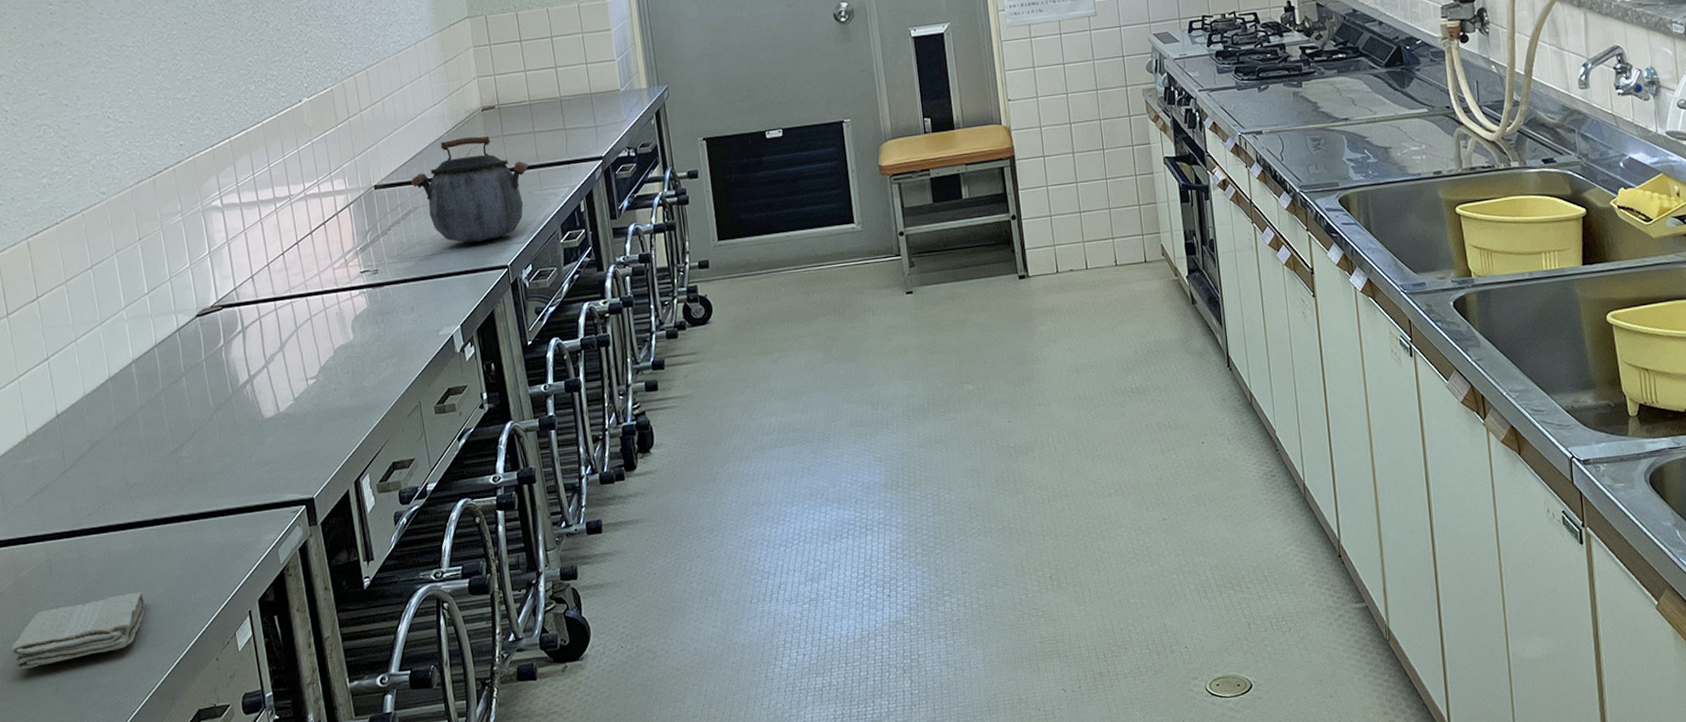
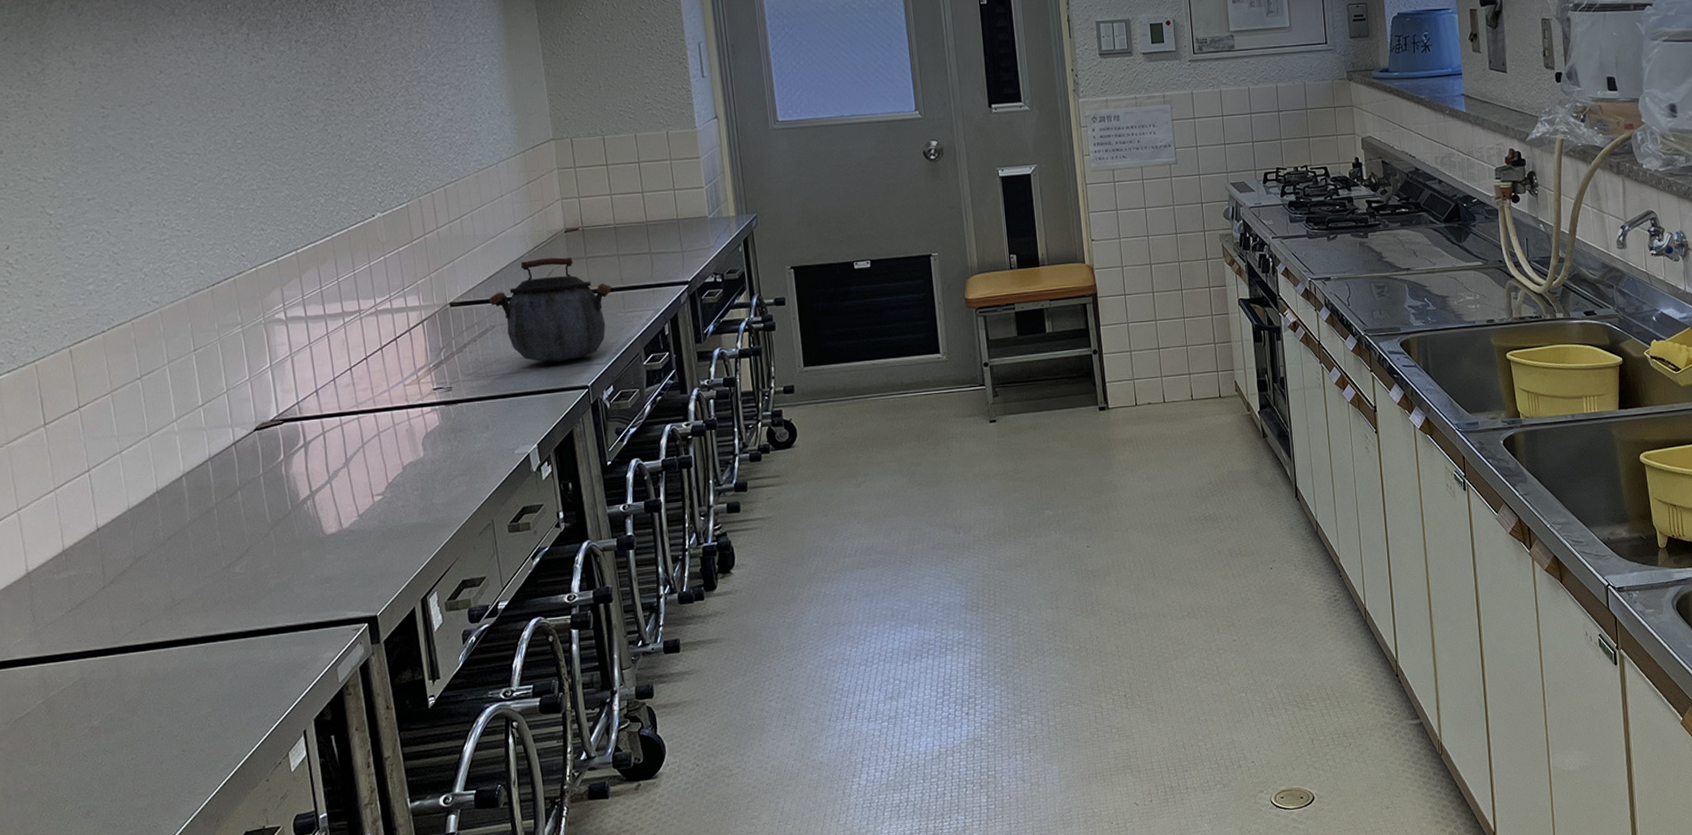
washcloth: present [10,591,146,669] -> none [36,710,190,792]

